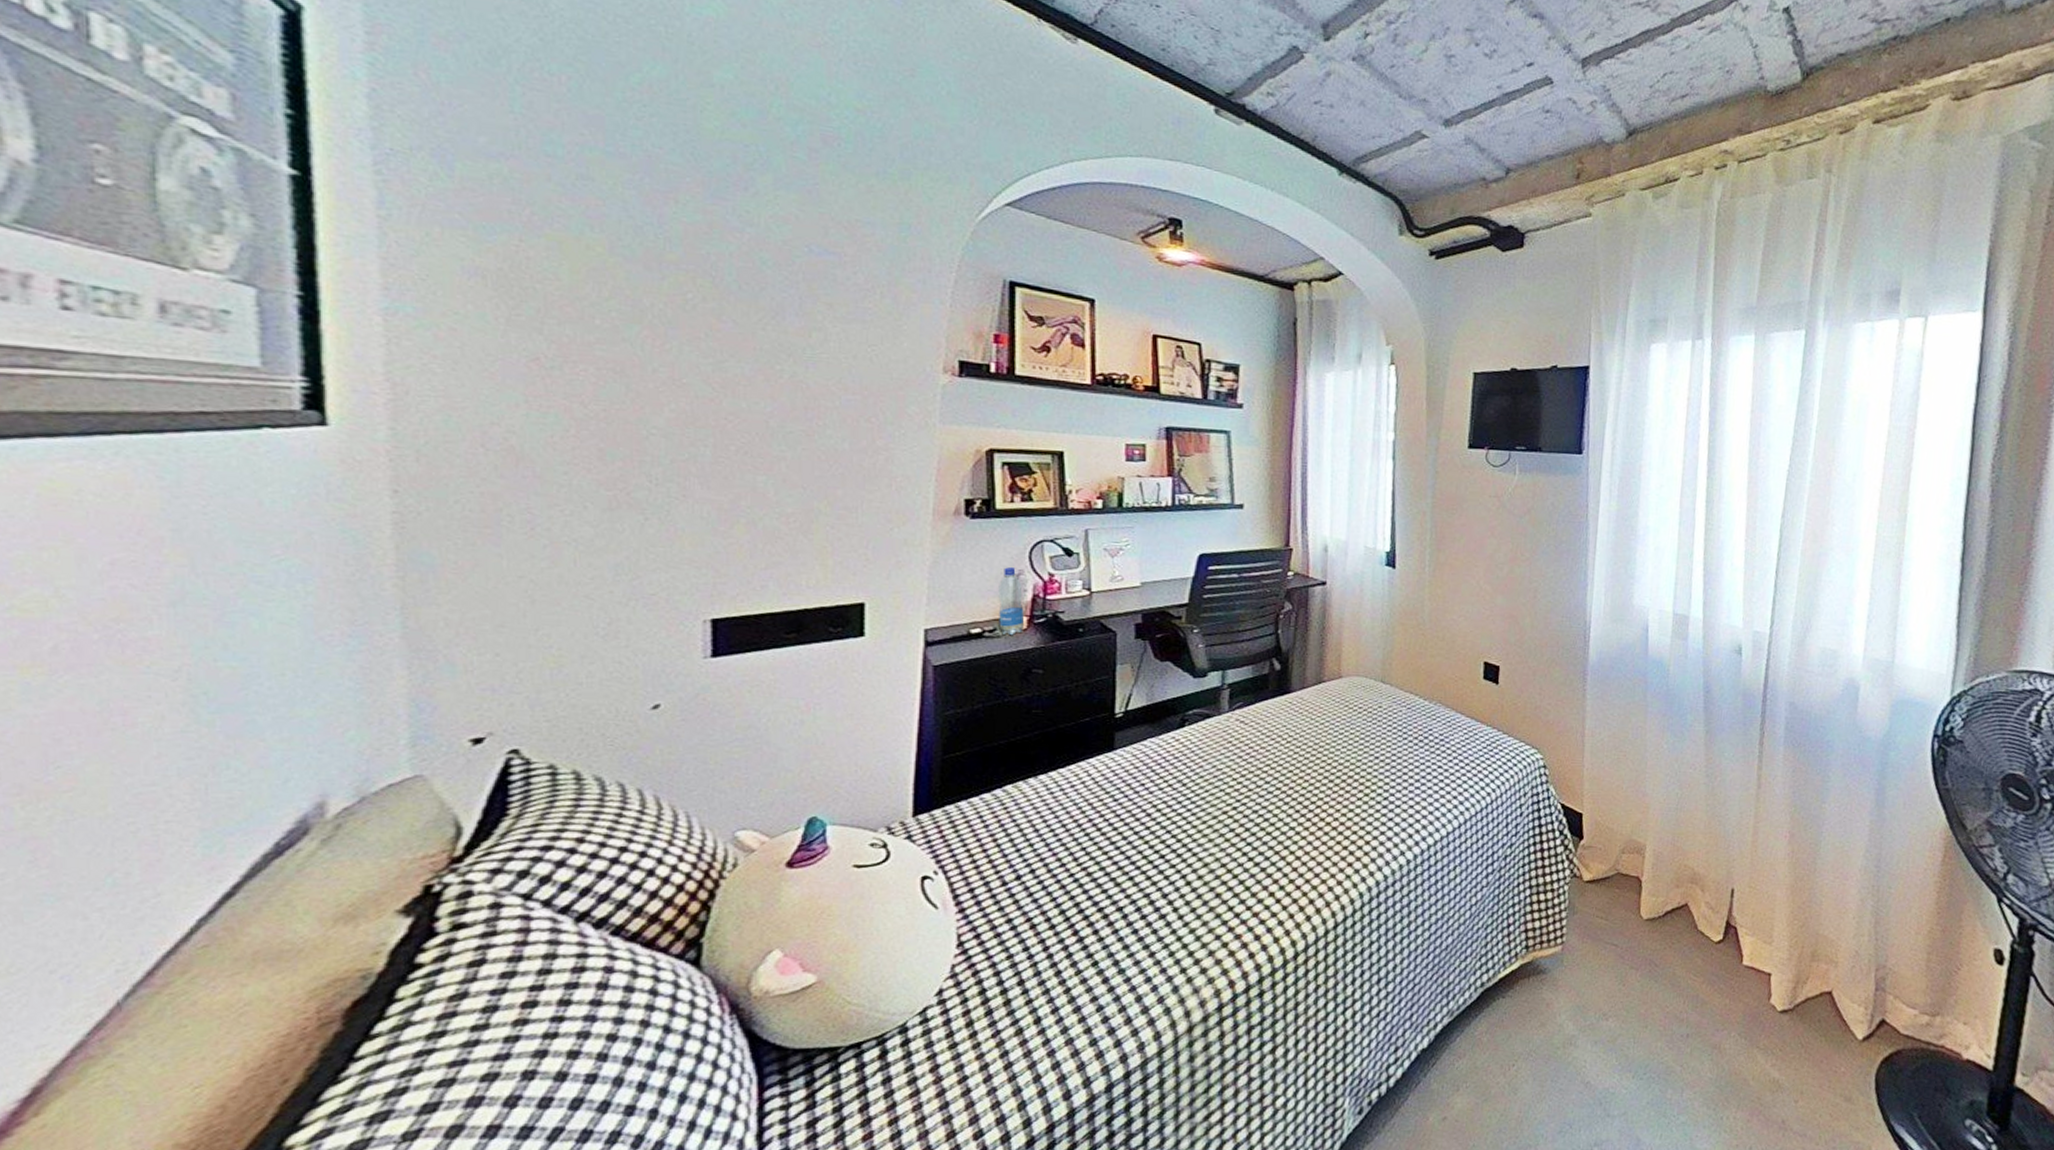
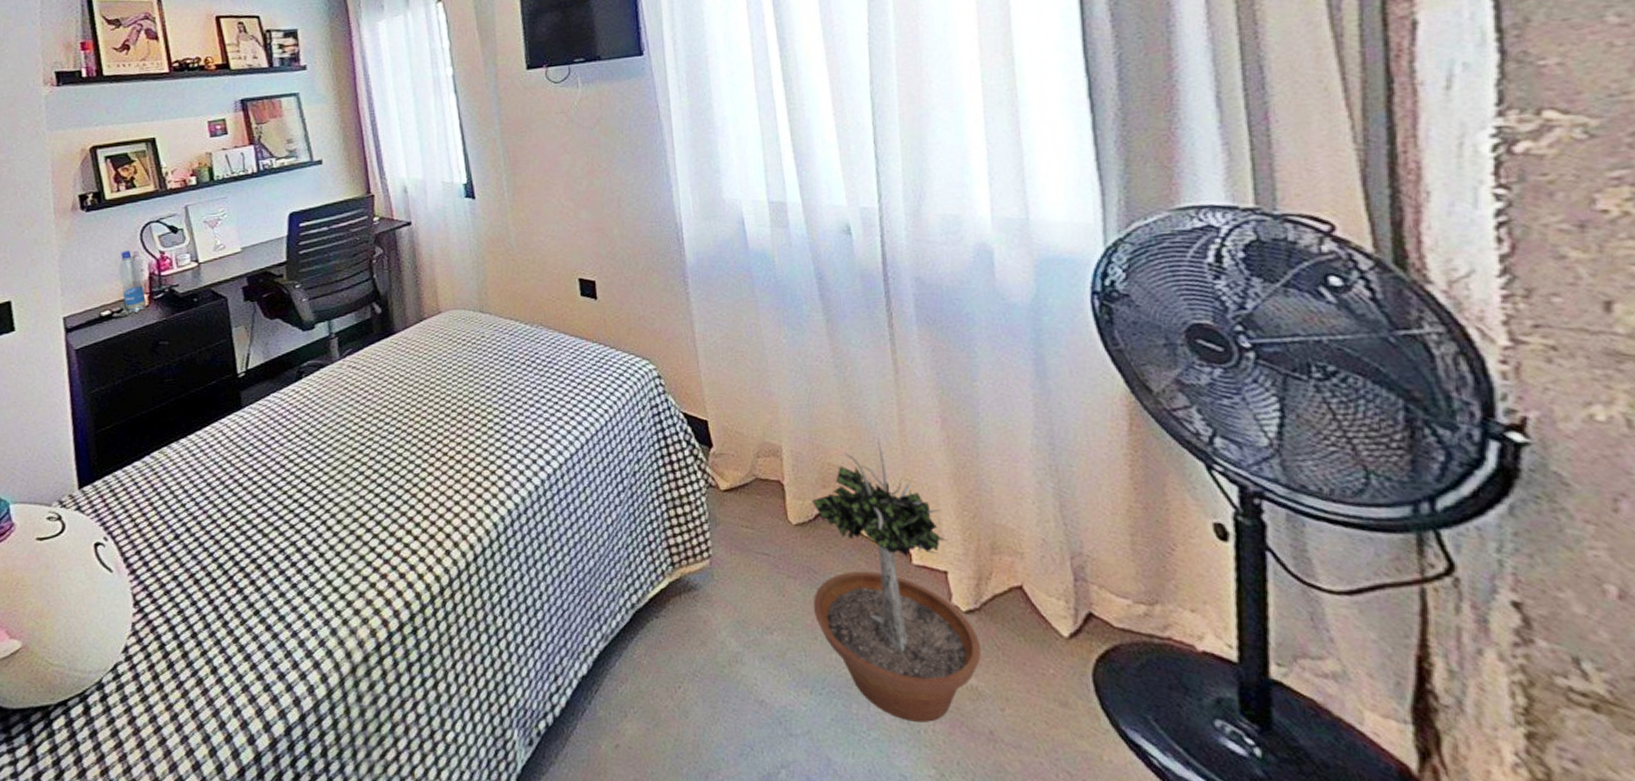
potted tree: none [1648,845,1788,1110] -> present [812,437,982,723]

